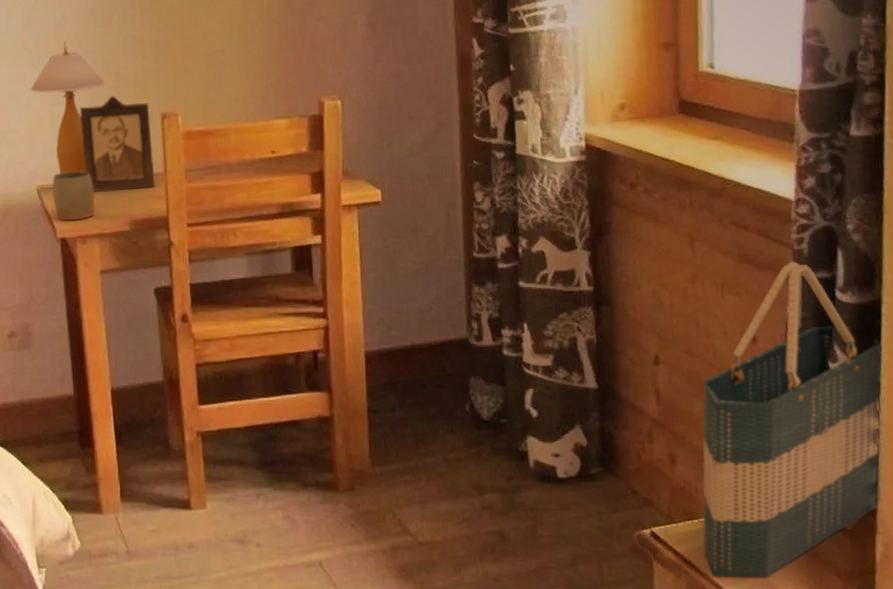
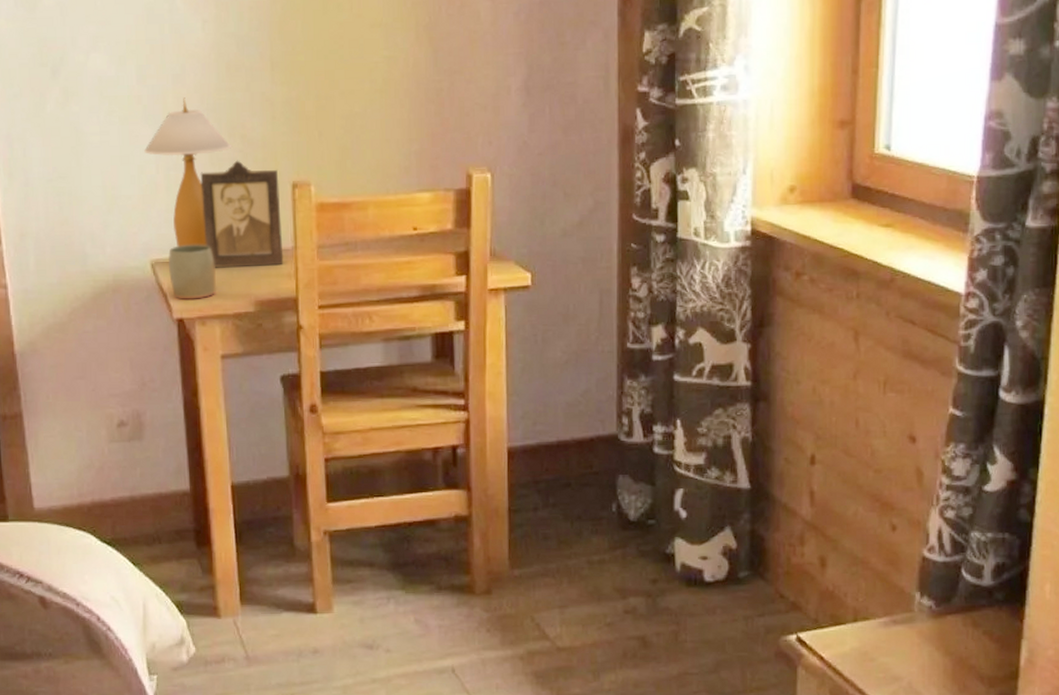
tote bag: present [702,261,883,578] -> none [848,359,1043,684]

